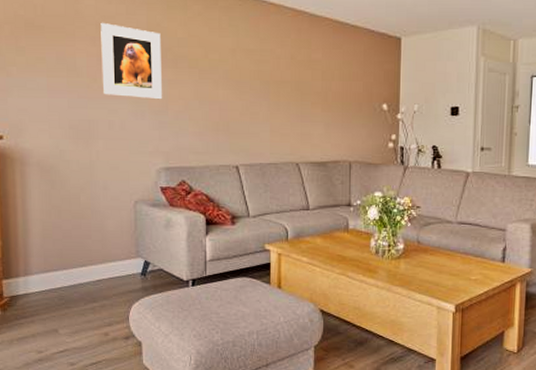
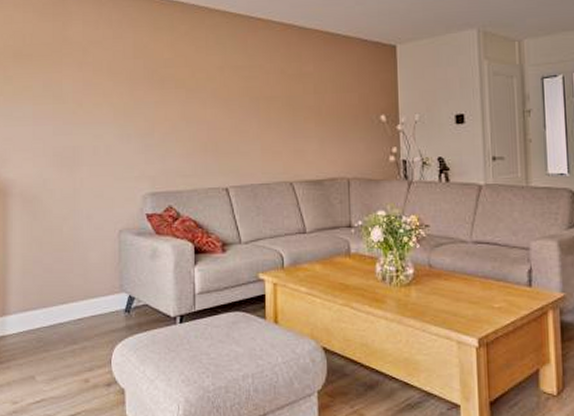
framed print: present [100,22,162,100] -> none [87,47,148,122]

